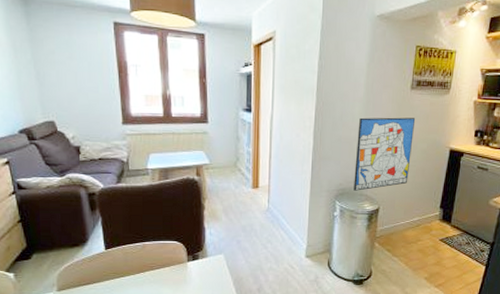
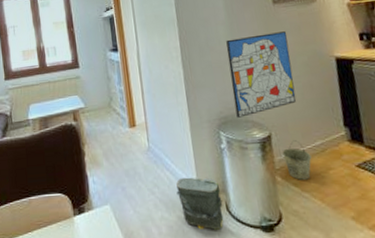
bag: none [287,237,326,281] -> present [176,177,224,230]
bucket: none [384,215,407,247] -> present [282,140,312,180]

